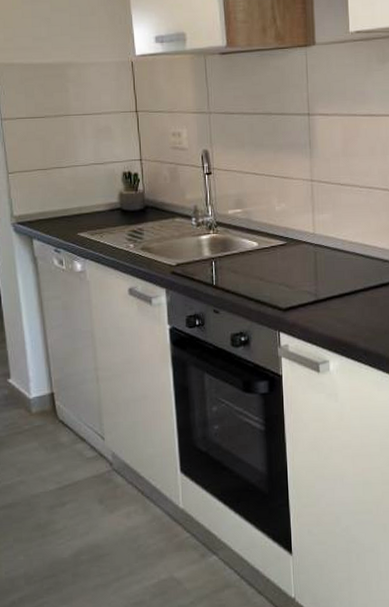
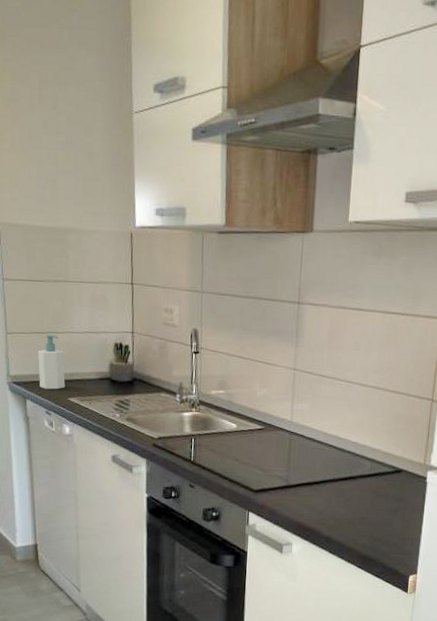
soap bottle: none [43,169,74,227] -> present [38,334,65,390]

